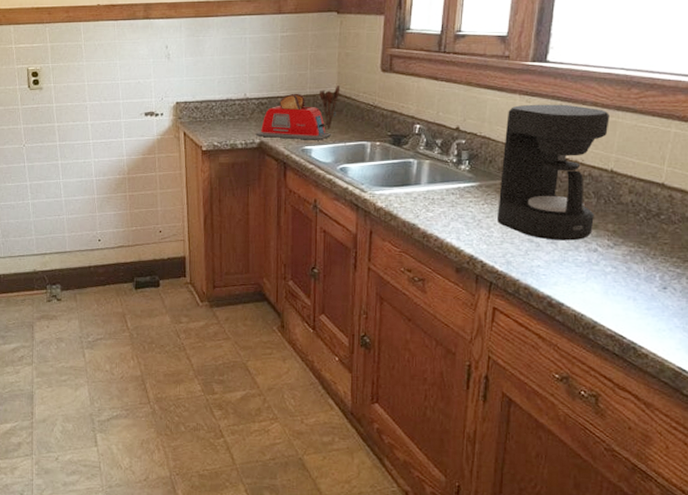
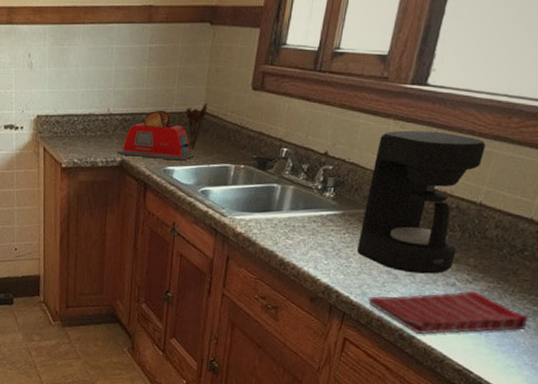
dish towel: none [513,256,674,302] -> present [368,291,529,335]

